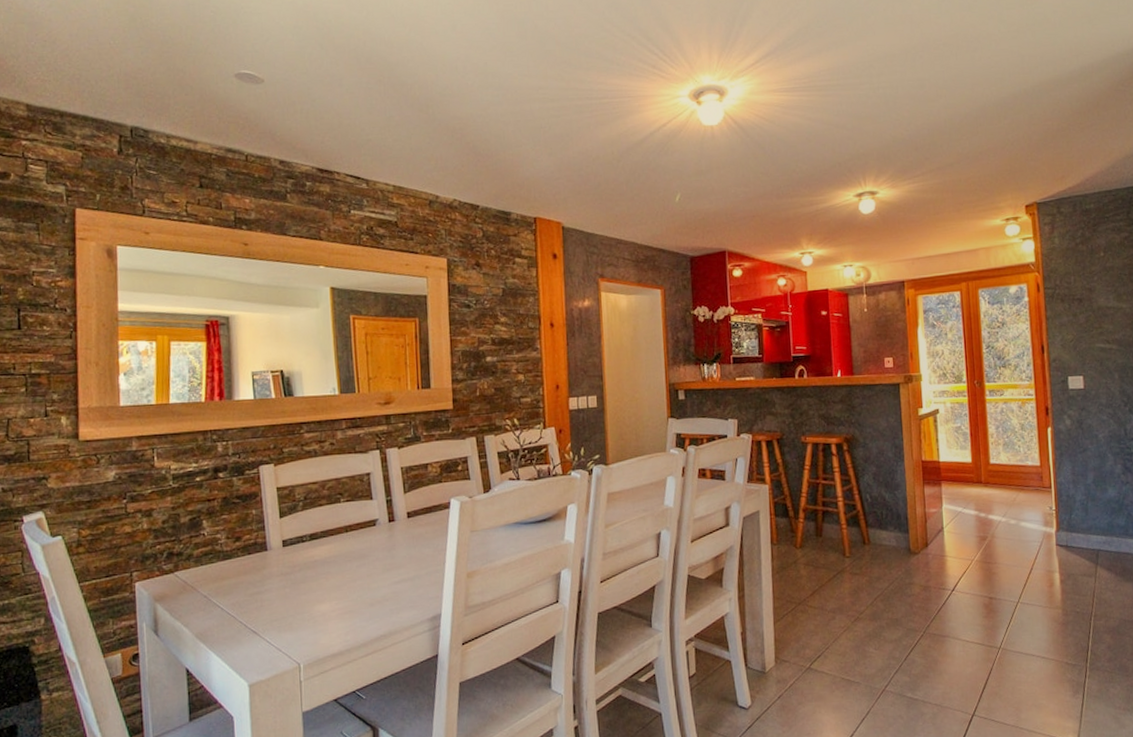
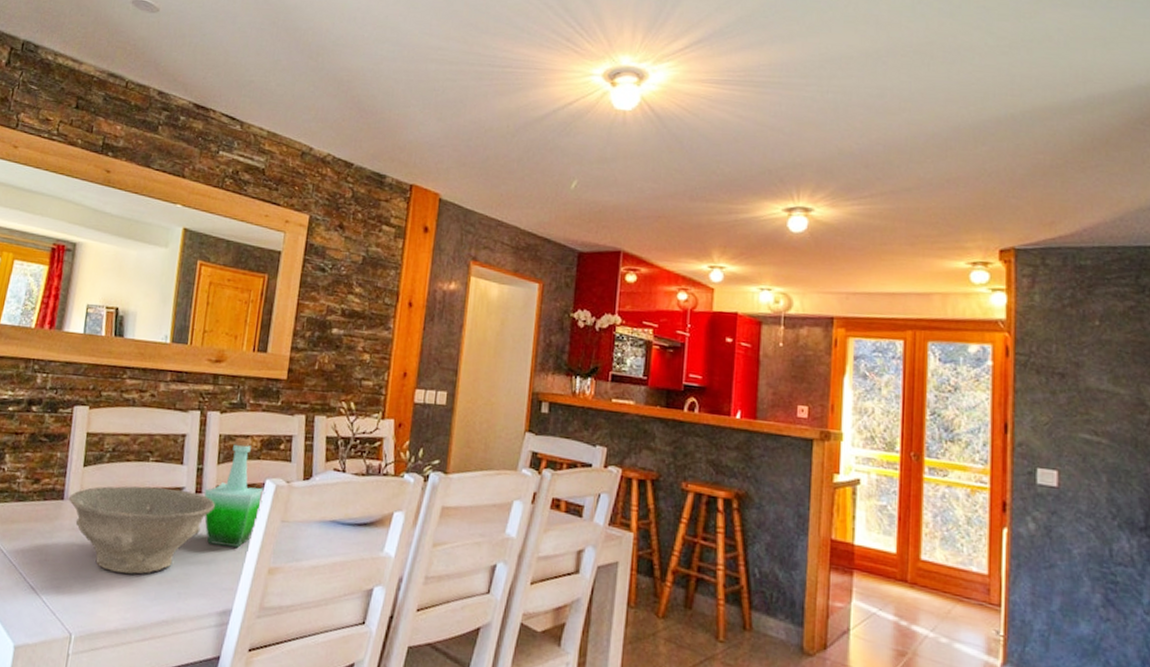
bowl: none [271,521,409,604] -> present [68,486,215,574]
bottle: none [396,466,452,563] -> present [204,437,265,548]

